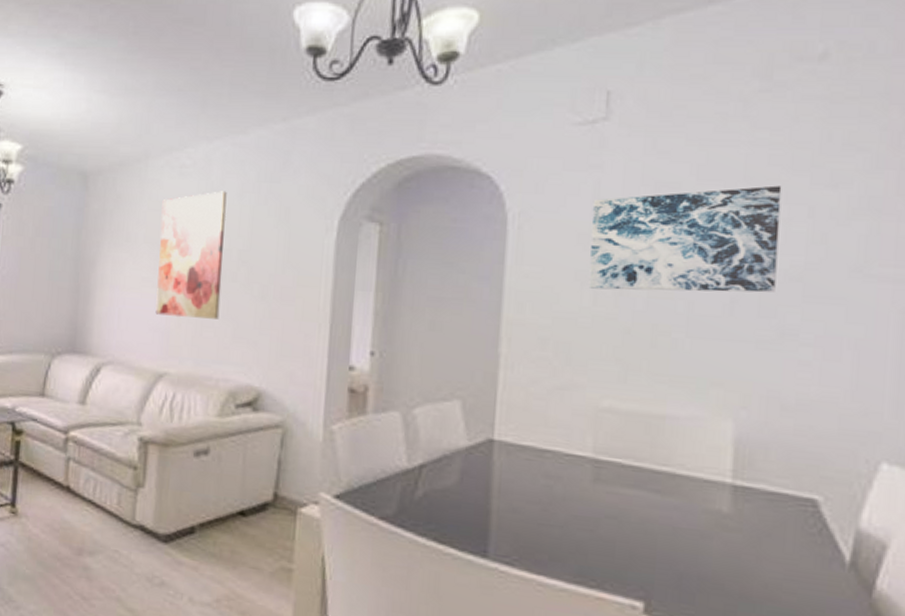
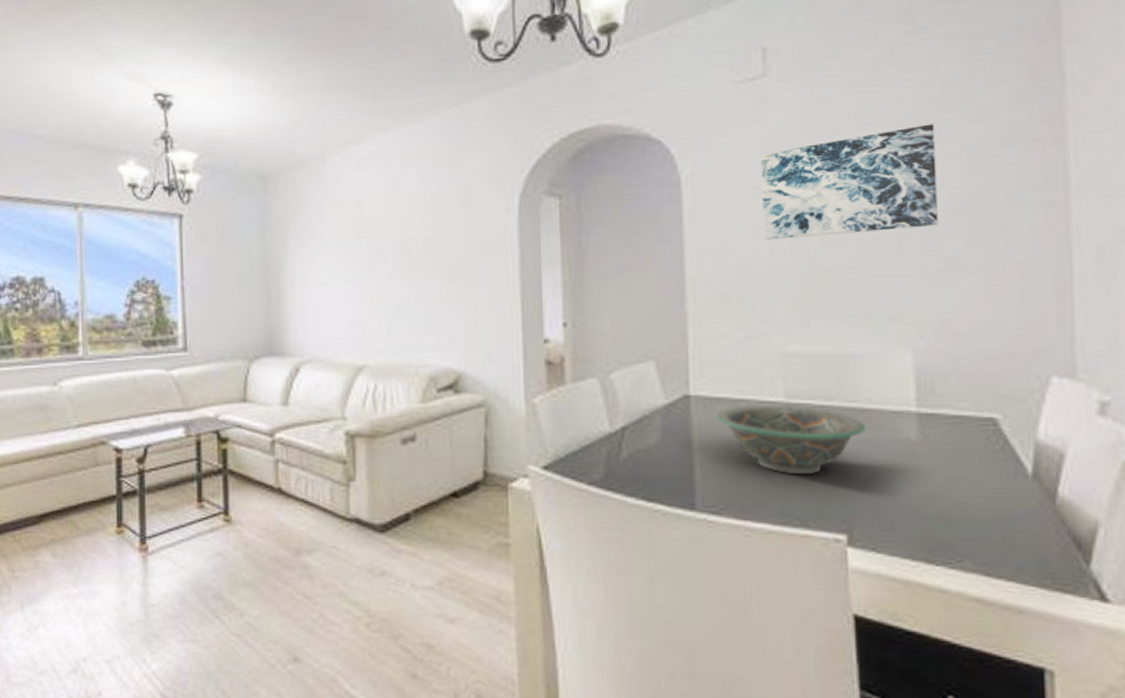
wall art: present [155,191,227,319] -> none [344,180,412,309]
decorative bowl: none [520,456,675,536] -> present [717,404,865,475]

